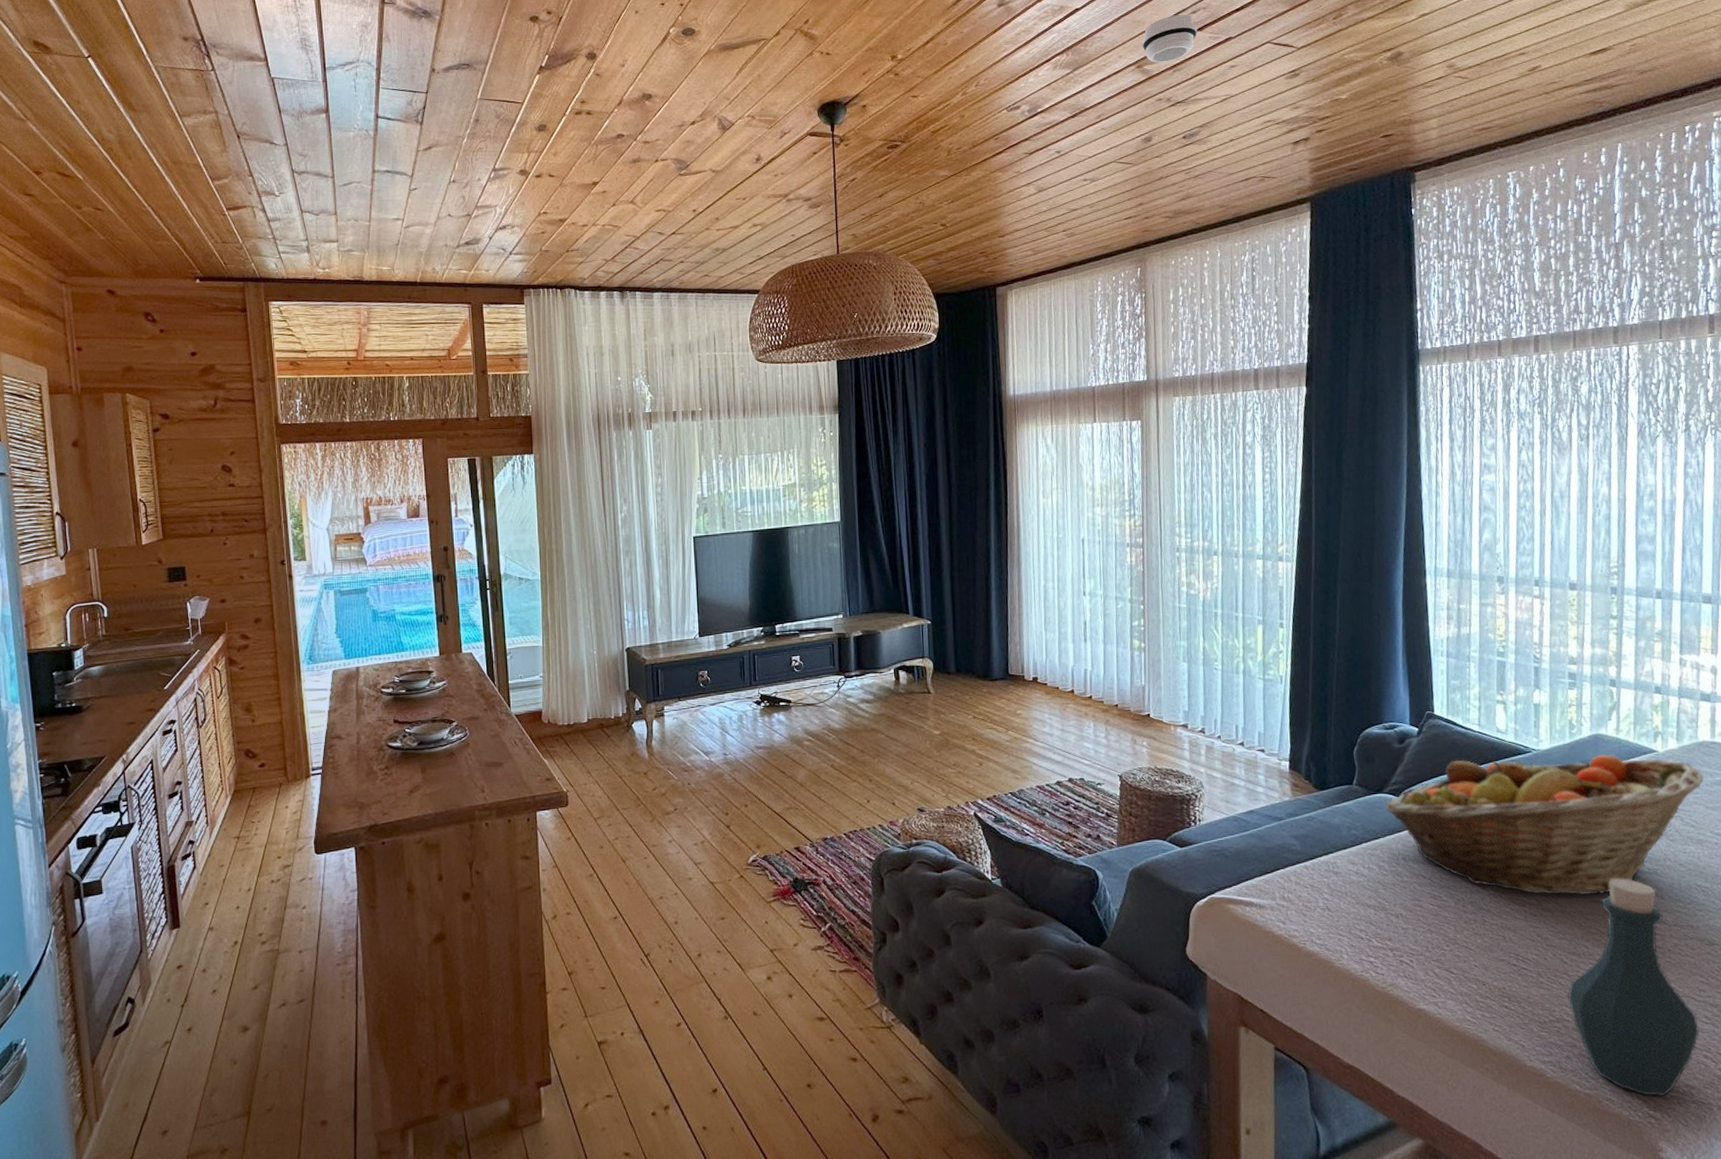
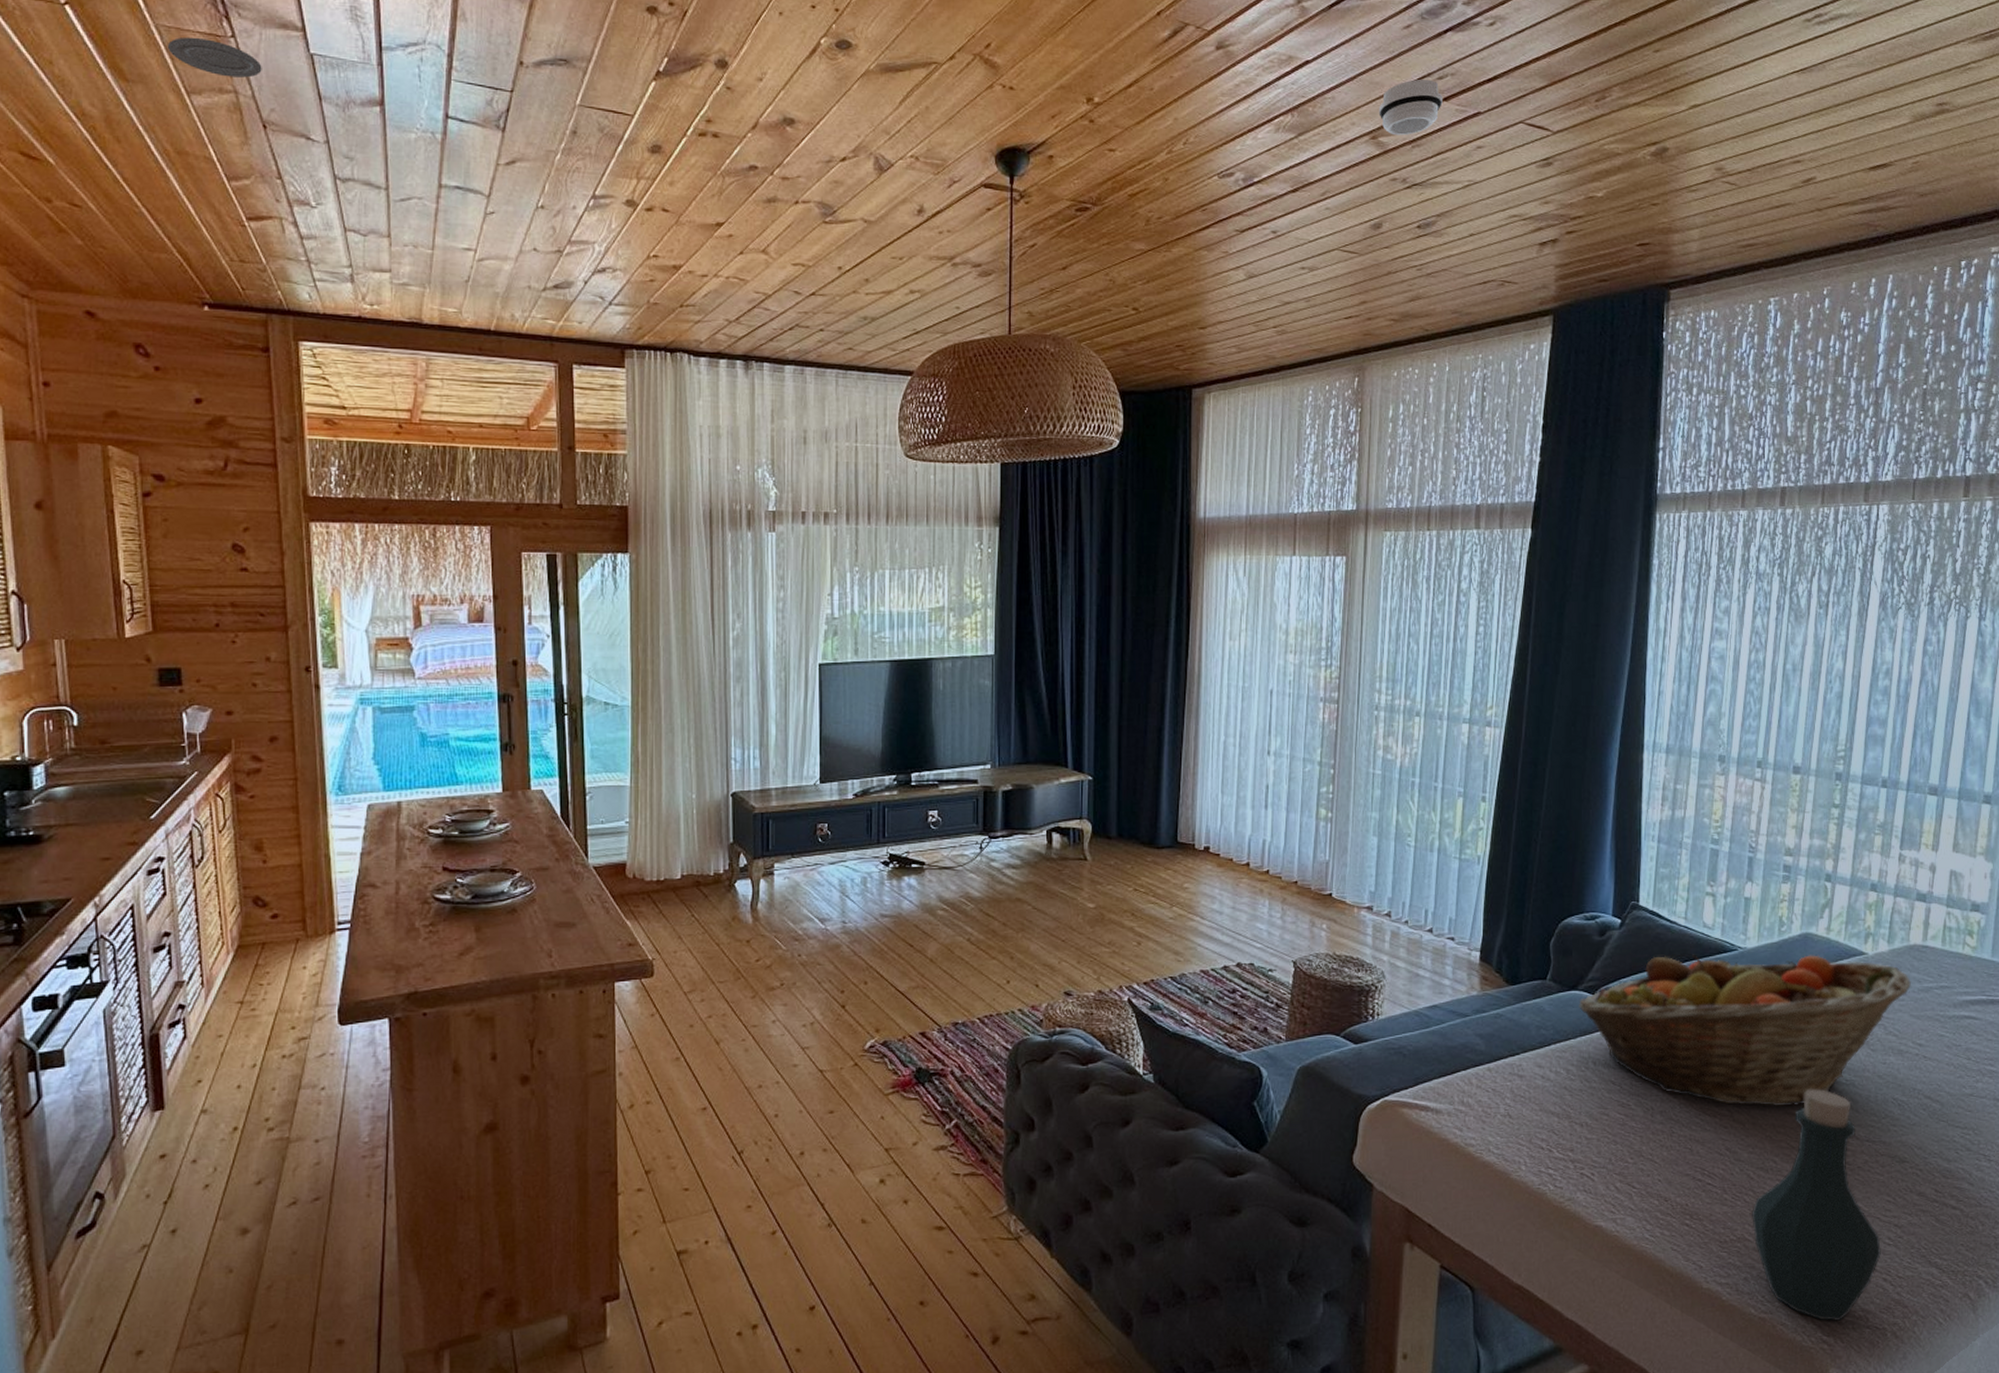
recessed light: none [164,73,236,101] -> present [167,37,262,78]

